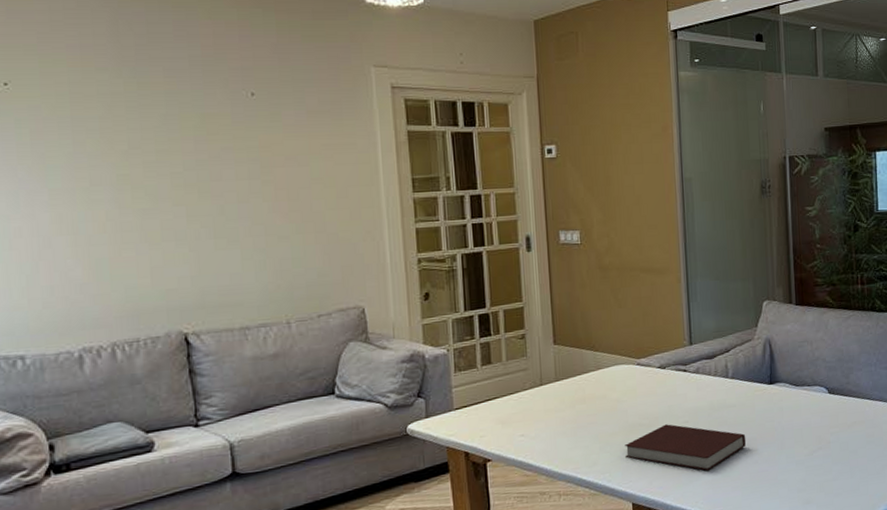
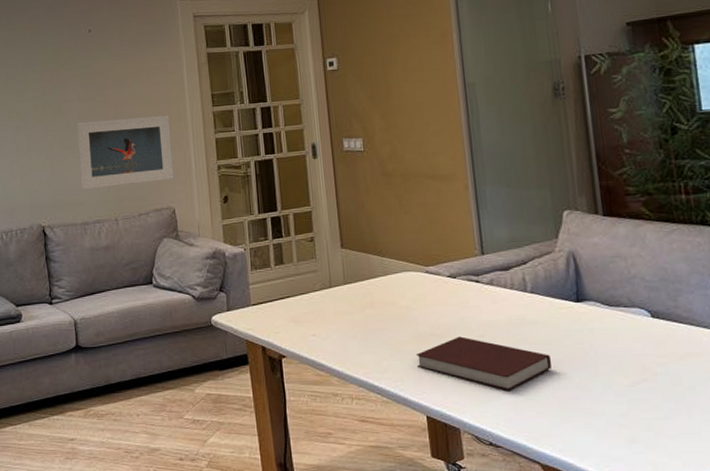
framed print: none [234,201,364,288] -> present [77,115,174,190]

